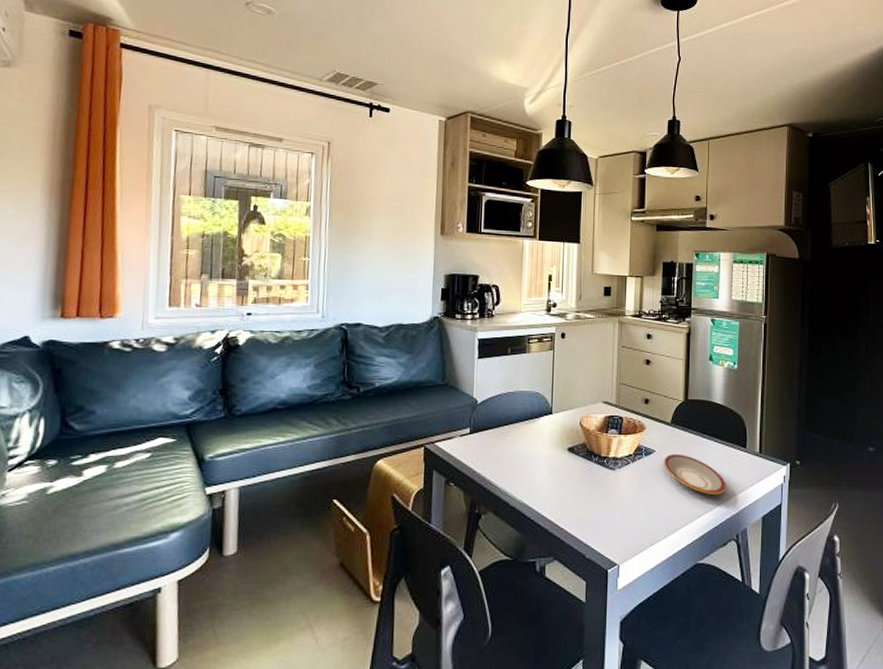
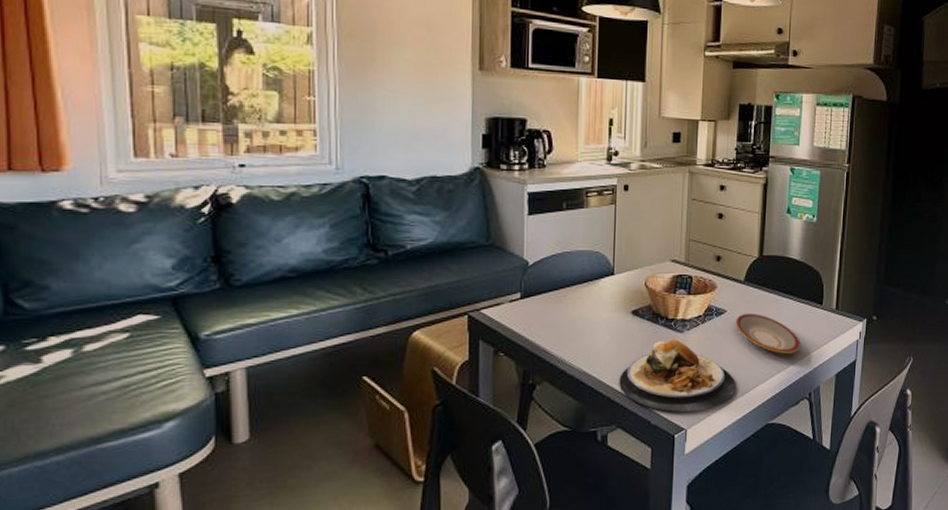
plate: none [556,476,665,548] -> present [619,339,736,413]

